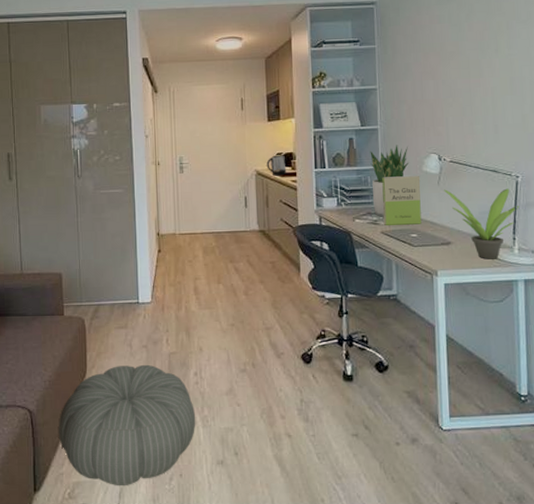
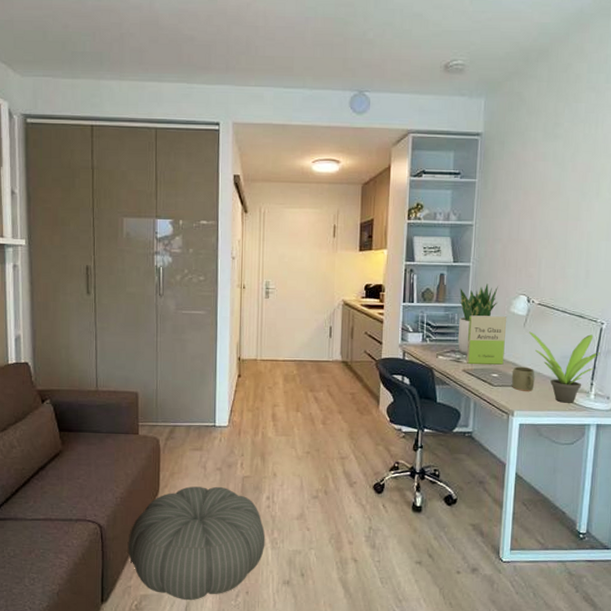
kettle: present [266,155,287,176] -> none [354,286,374,308]
mug: none [431,225,456,250] -> present [511,366,535,391]

